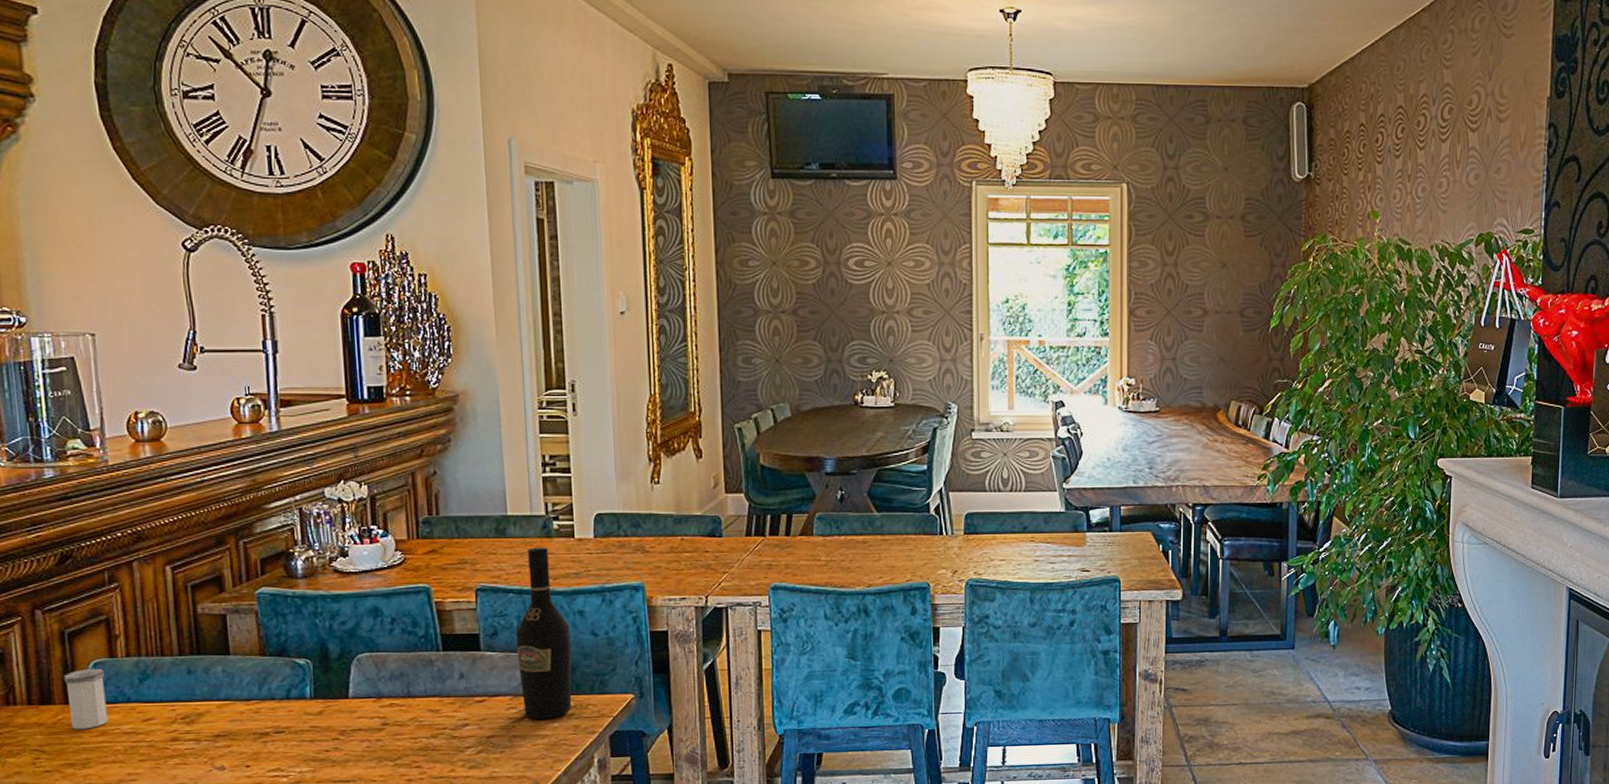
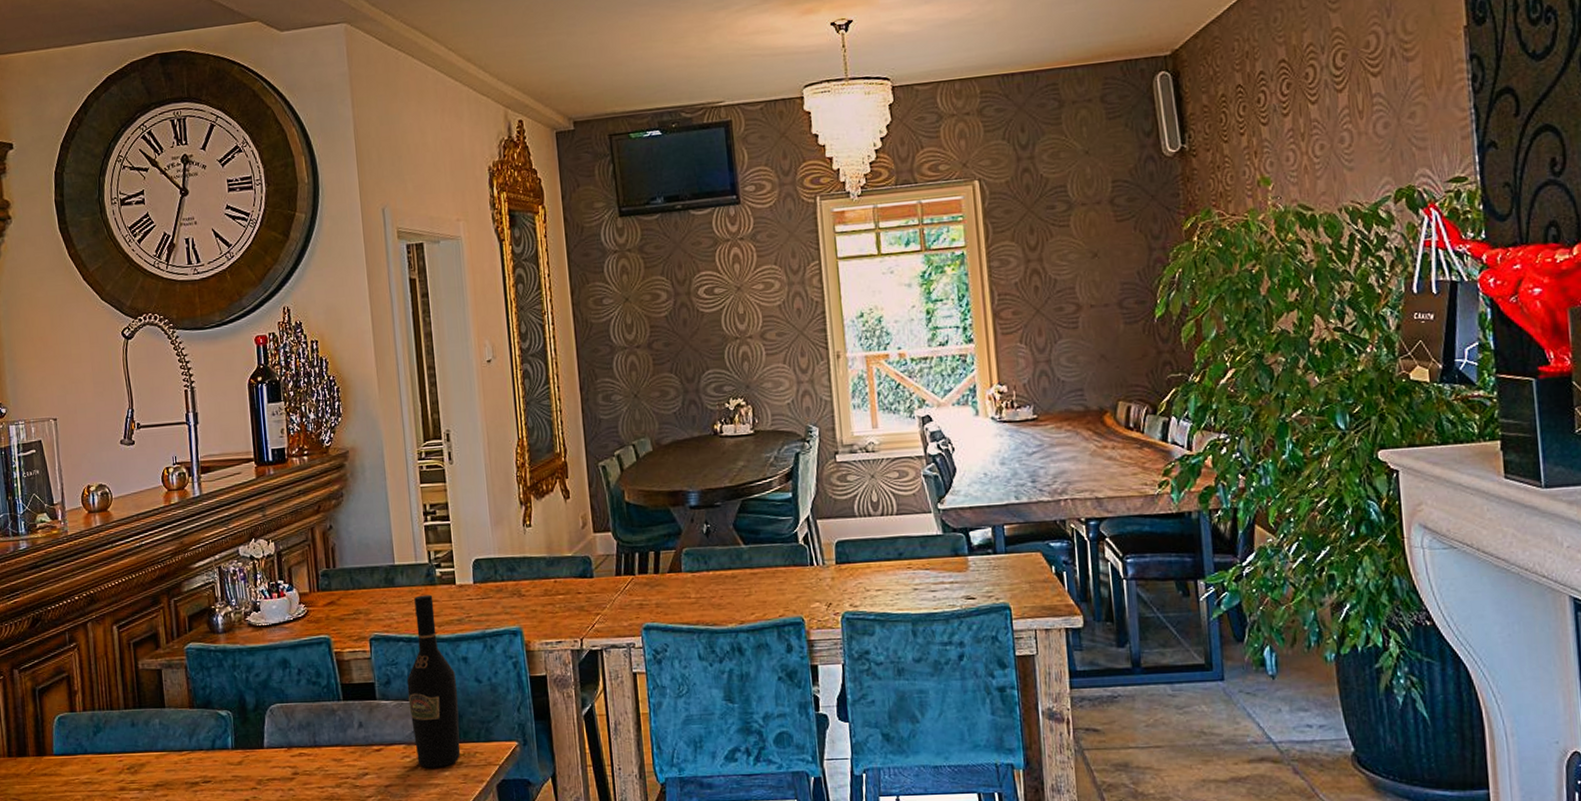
salt shaker: present [63,668,108,730] -> none [35,722,70,780]

